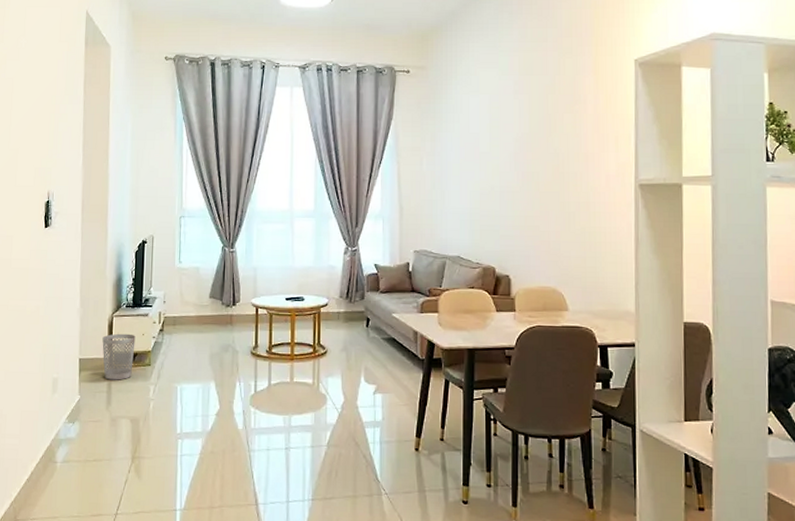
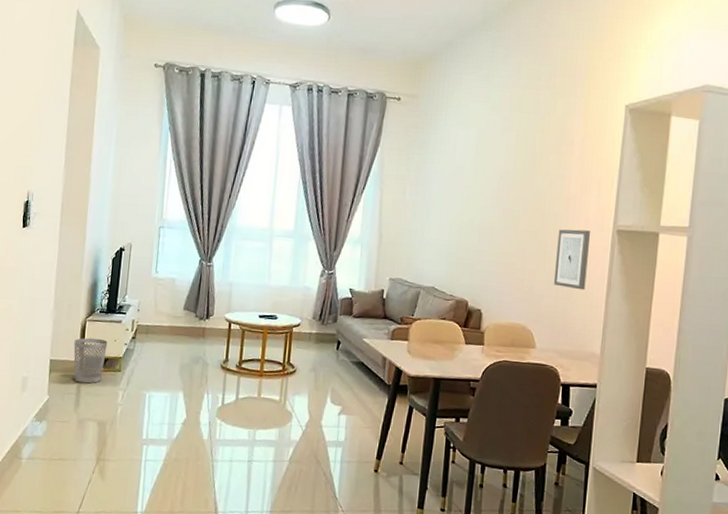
wall art: none [580,187,613,248] -> present [554,229,591,290]

